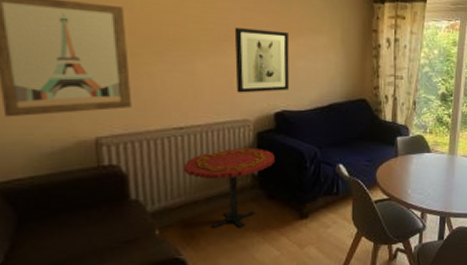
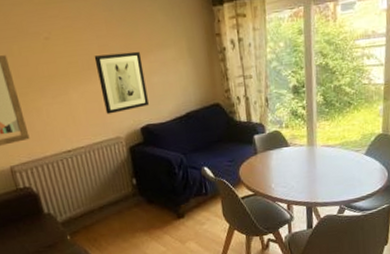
side table: present [183,147,275,228] -> none [77,161,148,231]

